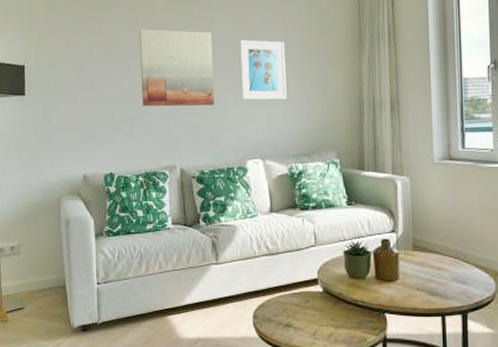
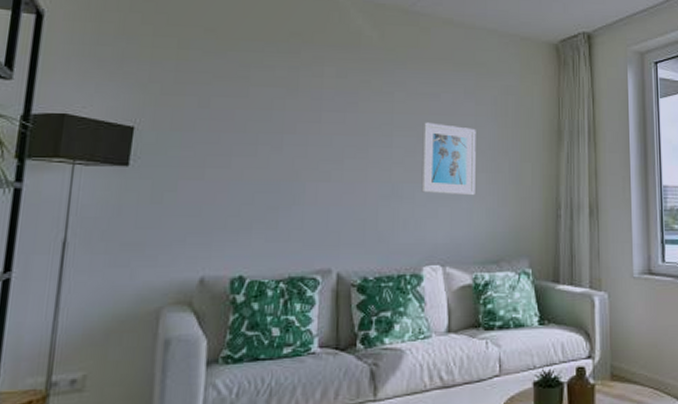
wall art: present [139,29,215,107] -> none [294,97,391,197]

